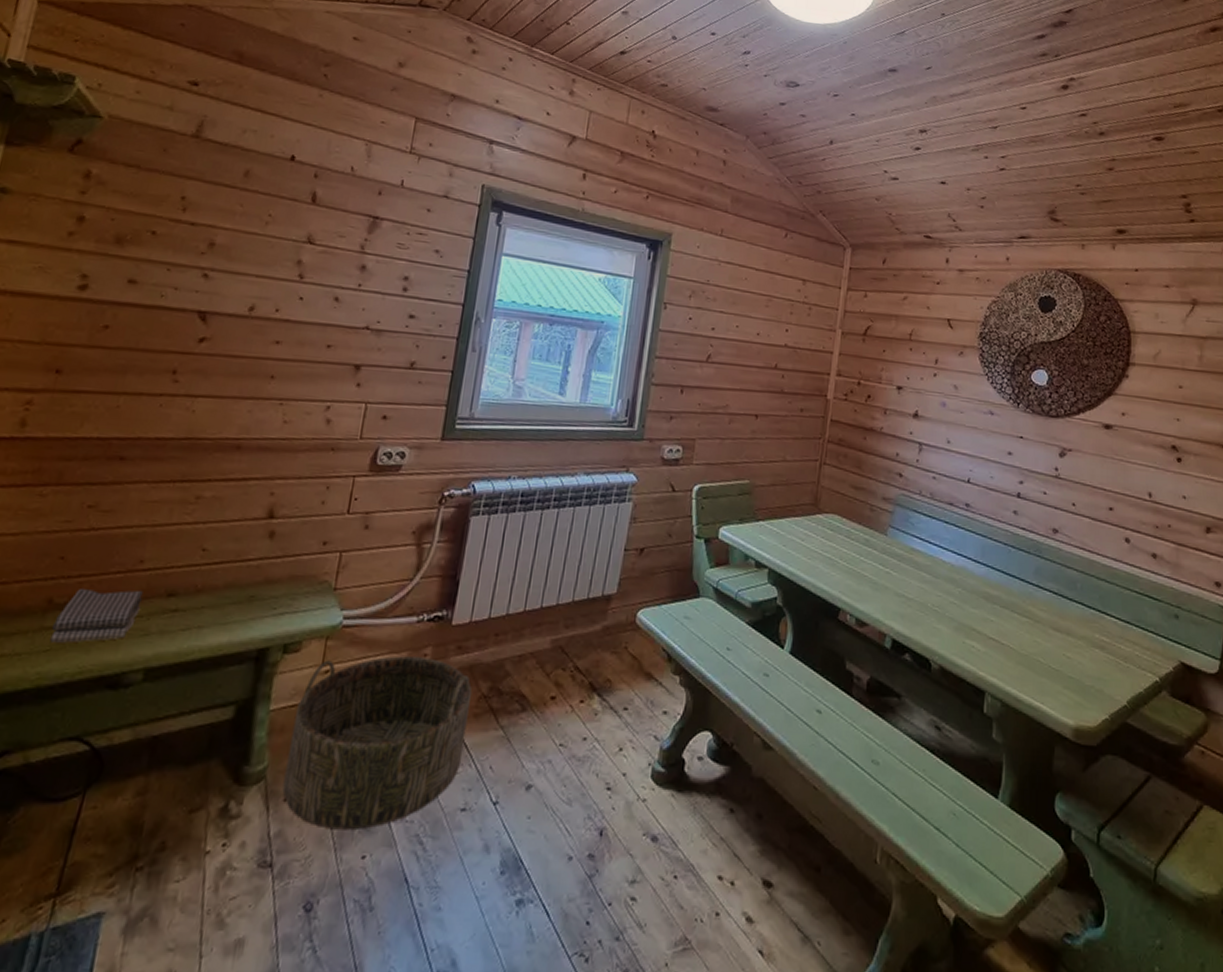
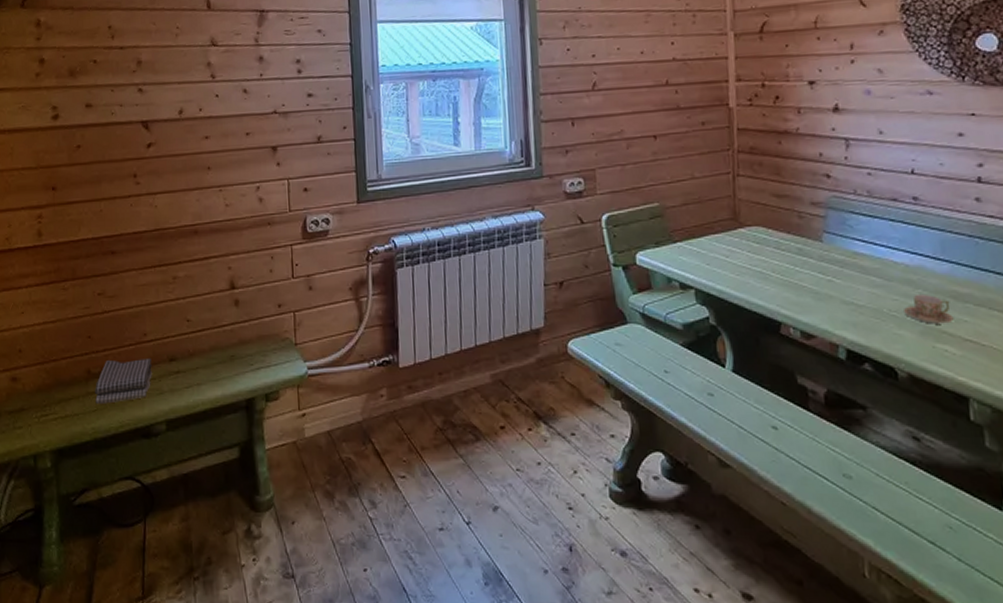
basket: present [282,656,472,829] -> none [285,398,431,547]
teacup: none [945,592,983,622] -> present [904,293,954,324]

